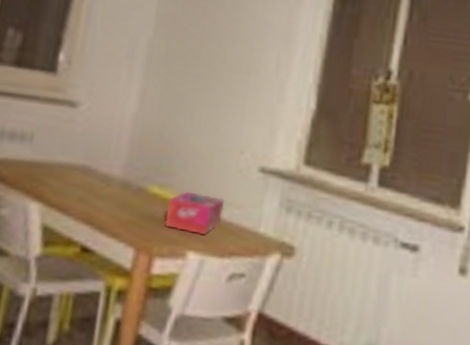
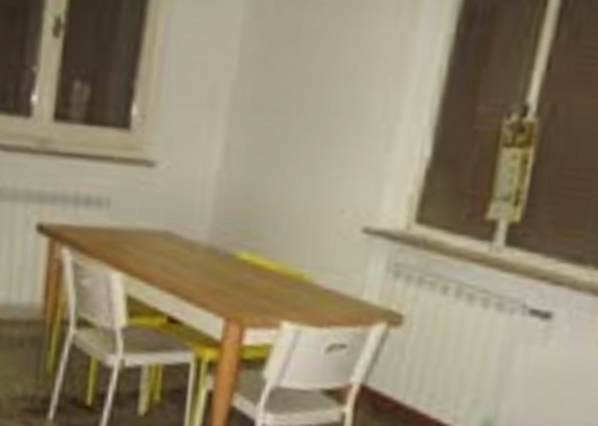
tissue box: present [164,191,225,235] -> none [256,256,323,304]

